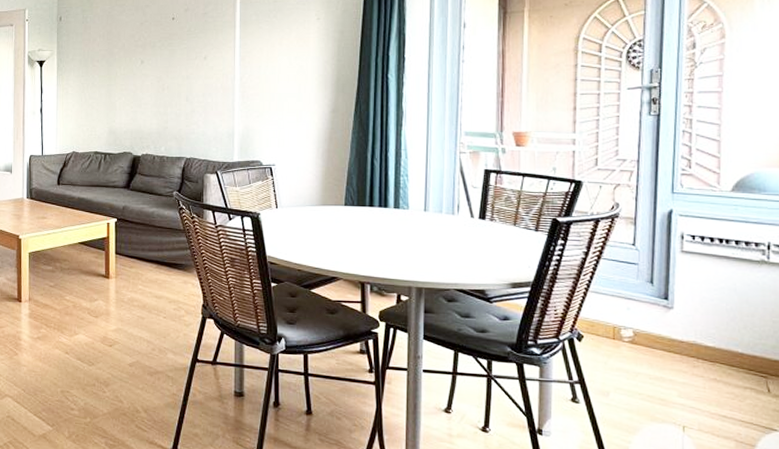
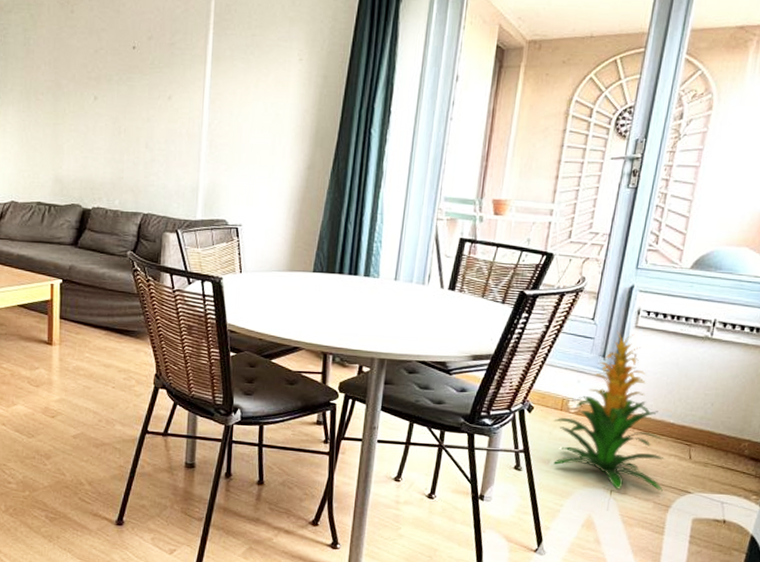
indoor plant: none [607,256,743,429] -> present [553,331,665,492]

